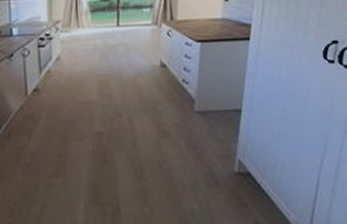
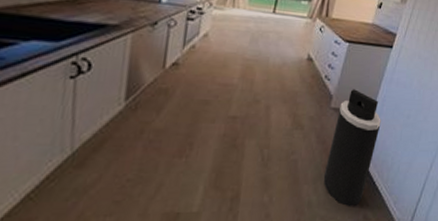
trash can: none [201,89,254,213] -> present [323,89,381,207]

